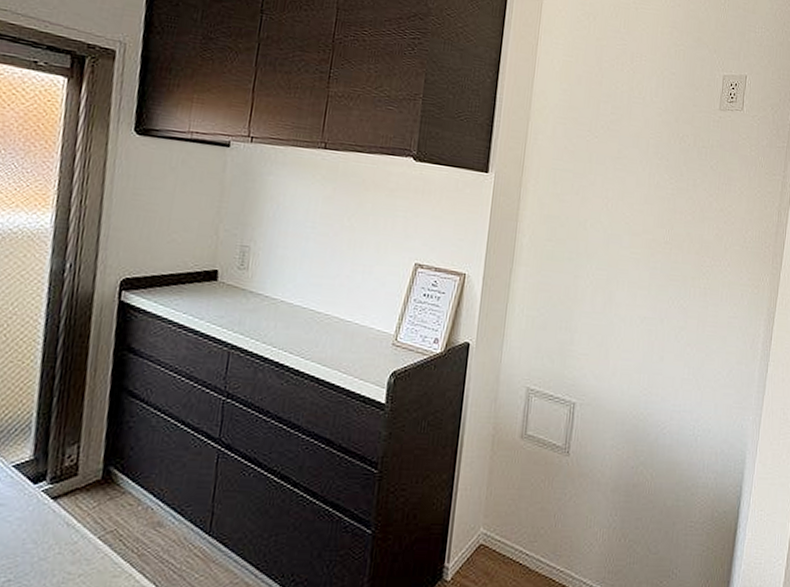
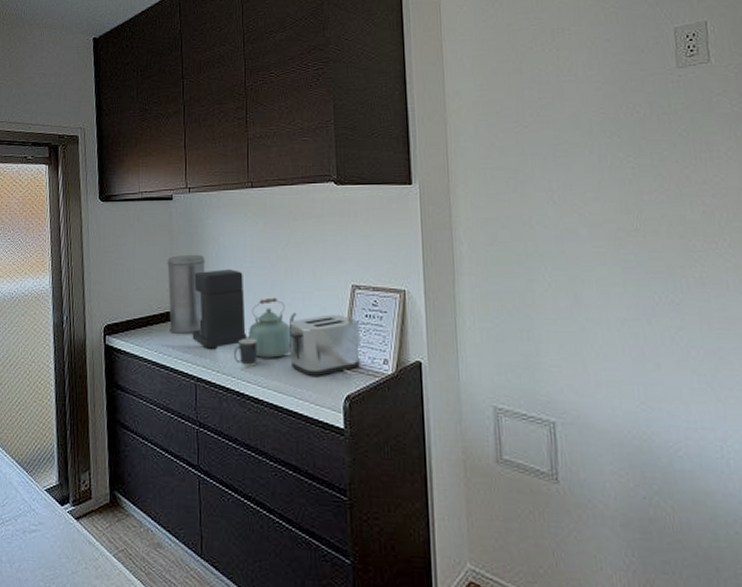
canister: none [205,209,260,298] -> present [167,254,205,335]
coffee maker: none [231,231,302,316] -> present [192,269,247,349]
mug: none [277,306,307,337] -> present [233,338,258,367]
kettle: none [296,267,354,330] -> present [247,297,297,358]
toaster: none [339,290,416,352] -> present [288,314,361,378]

